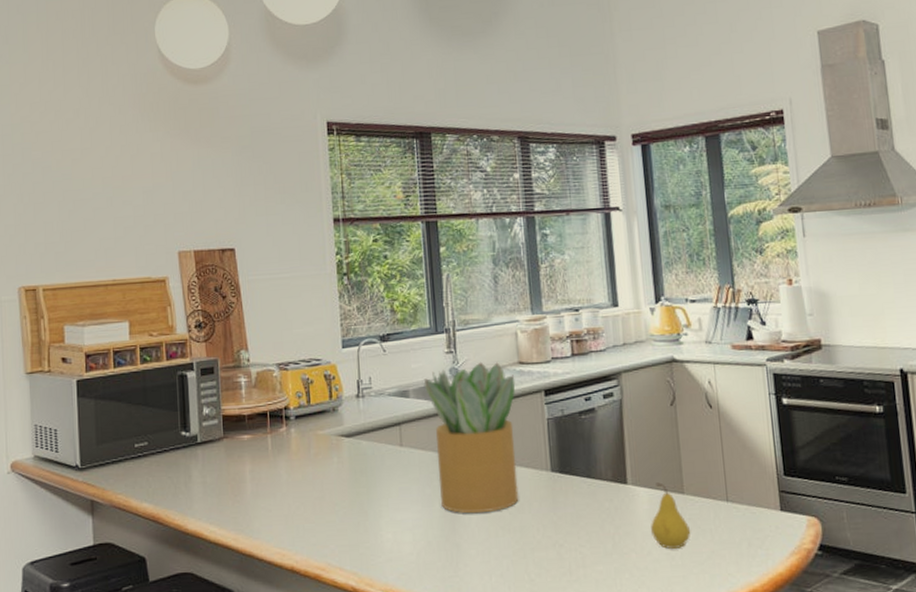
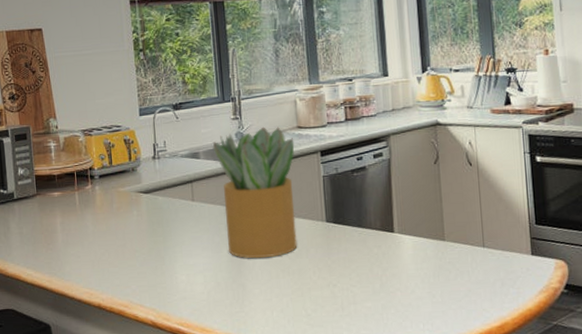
fruit: present [651,482,691,549] -> none [415,231,451,288]

